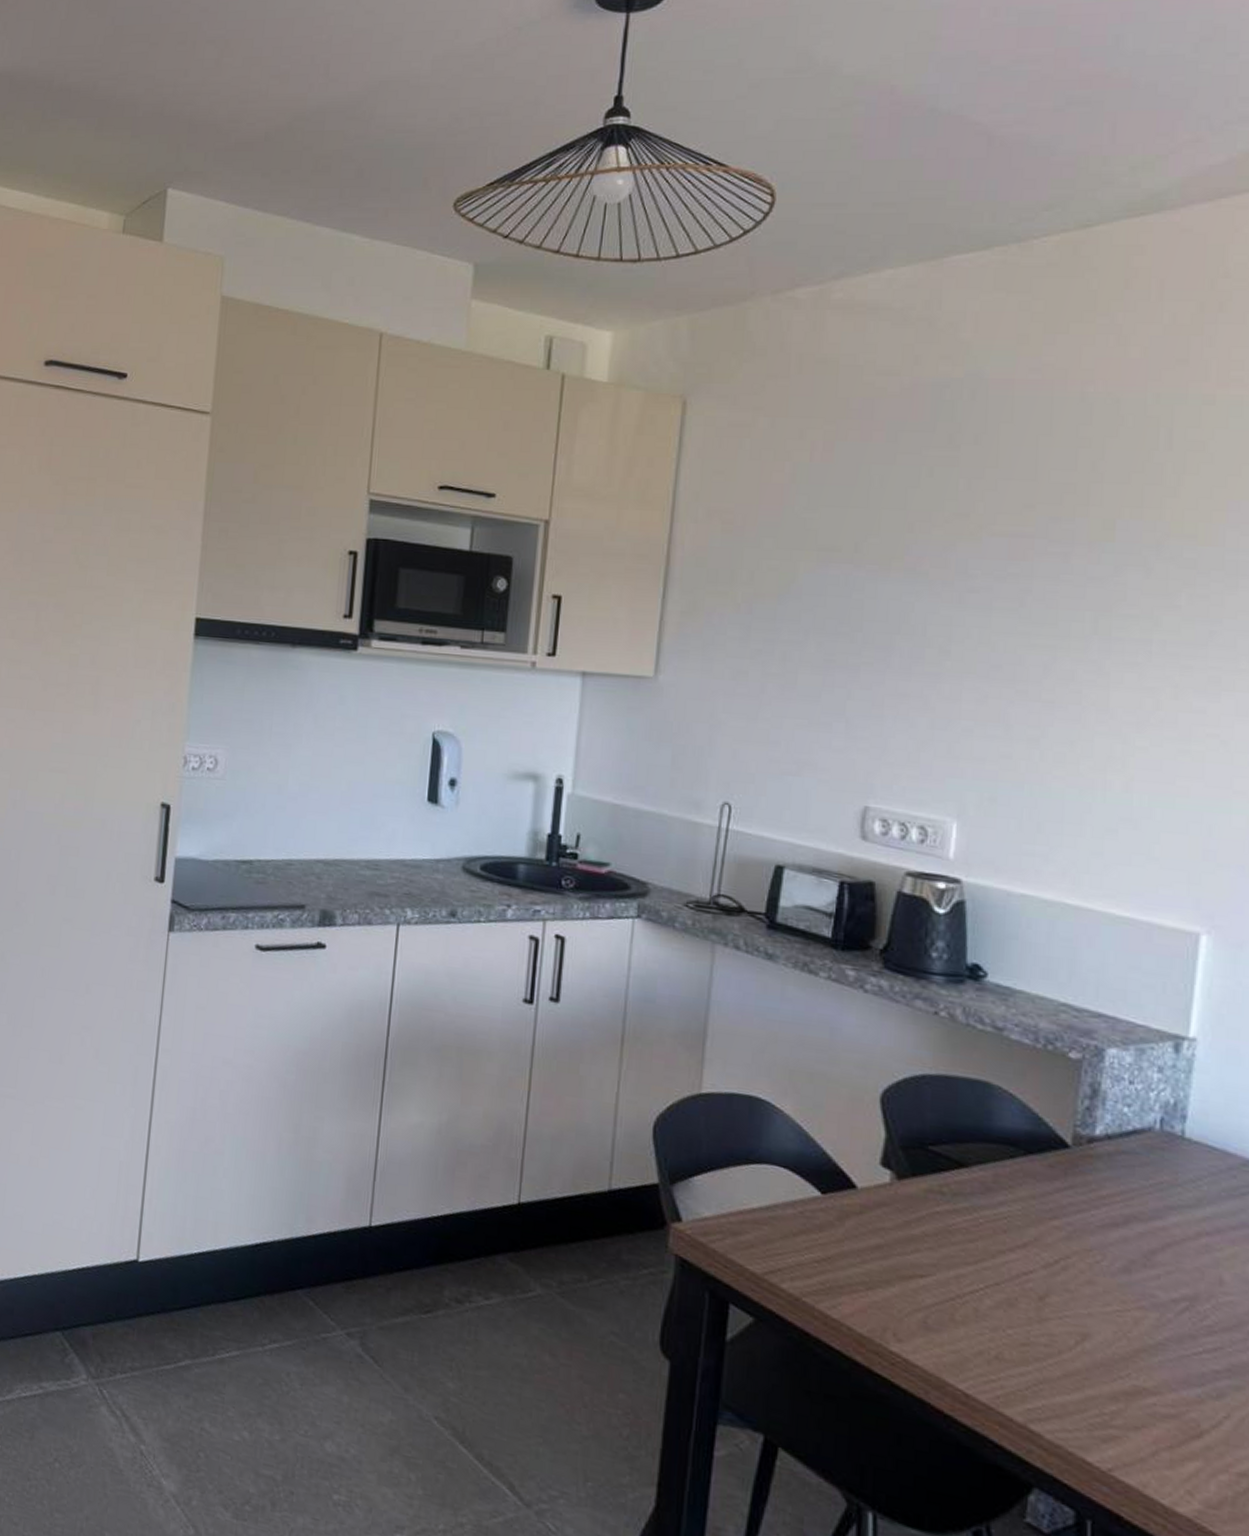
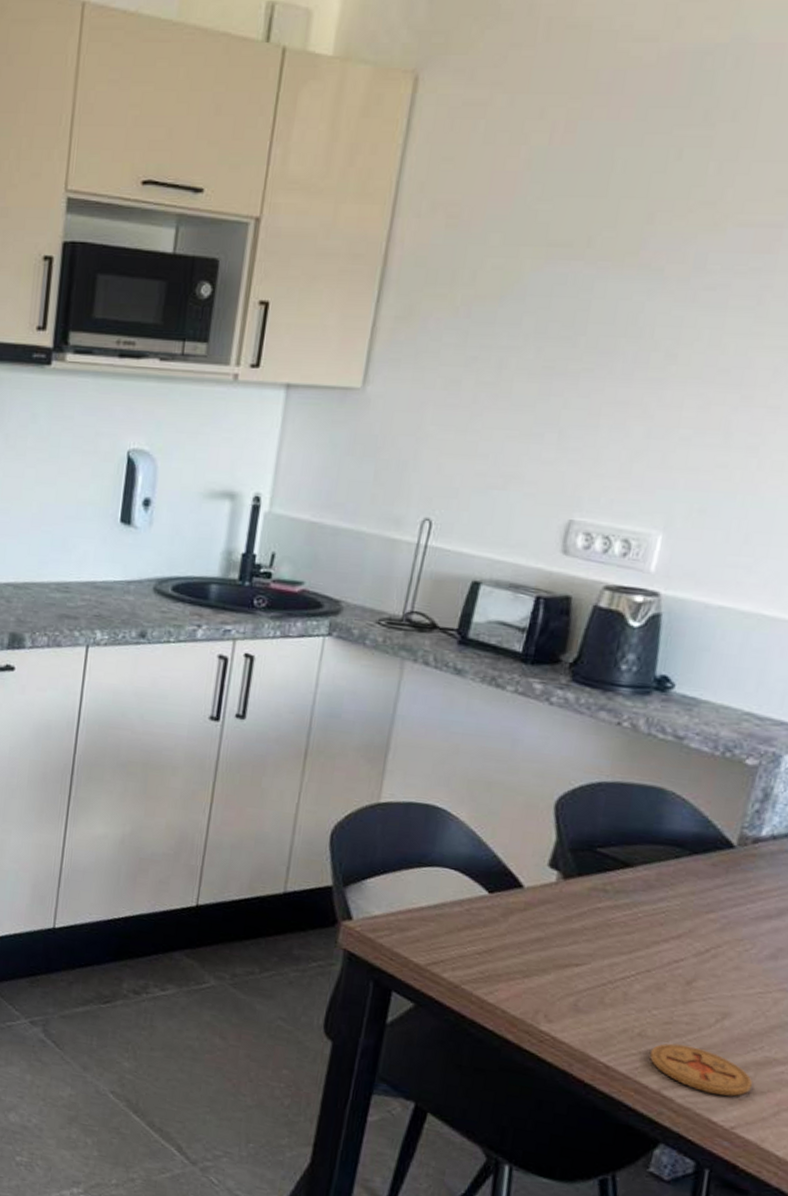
coaster: none [1011,1368,1125,1432] -> present [650,1043,753,1097]

